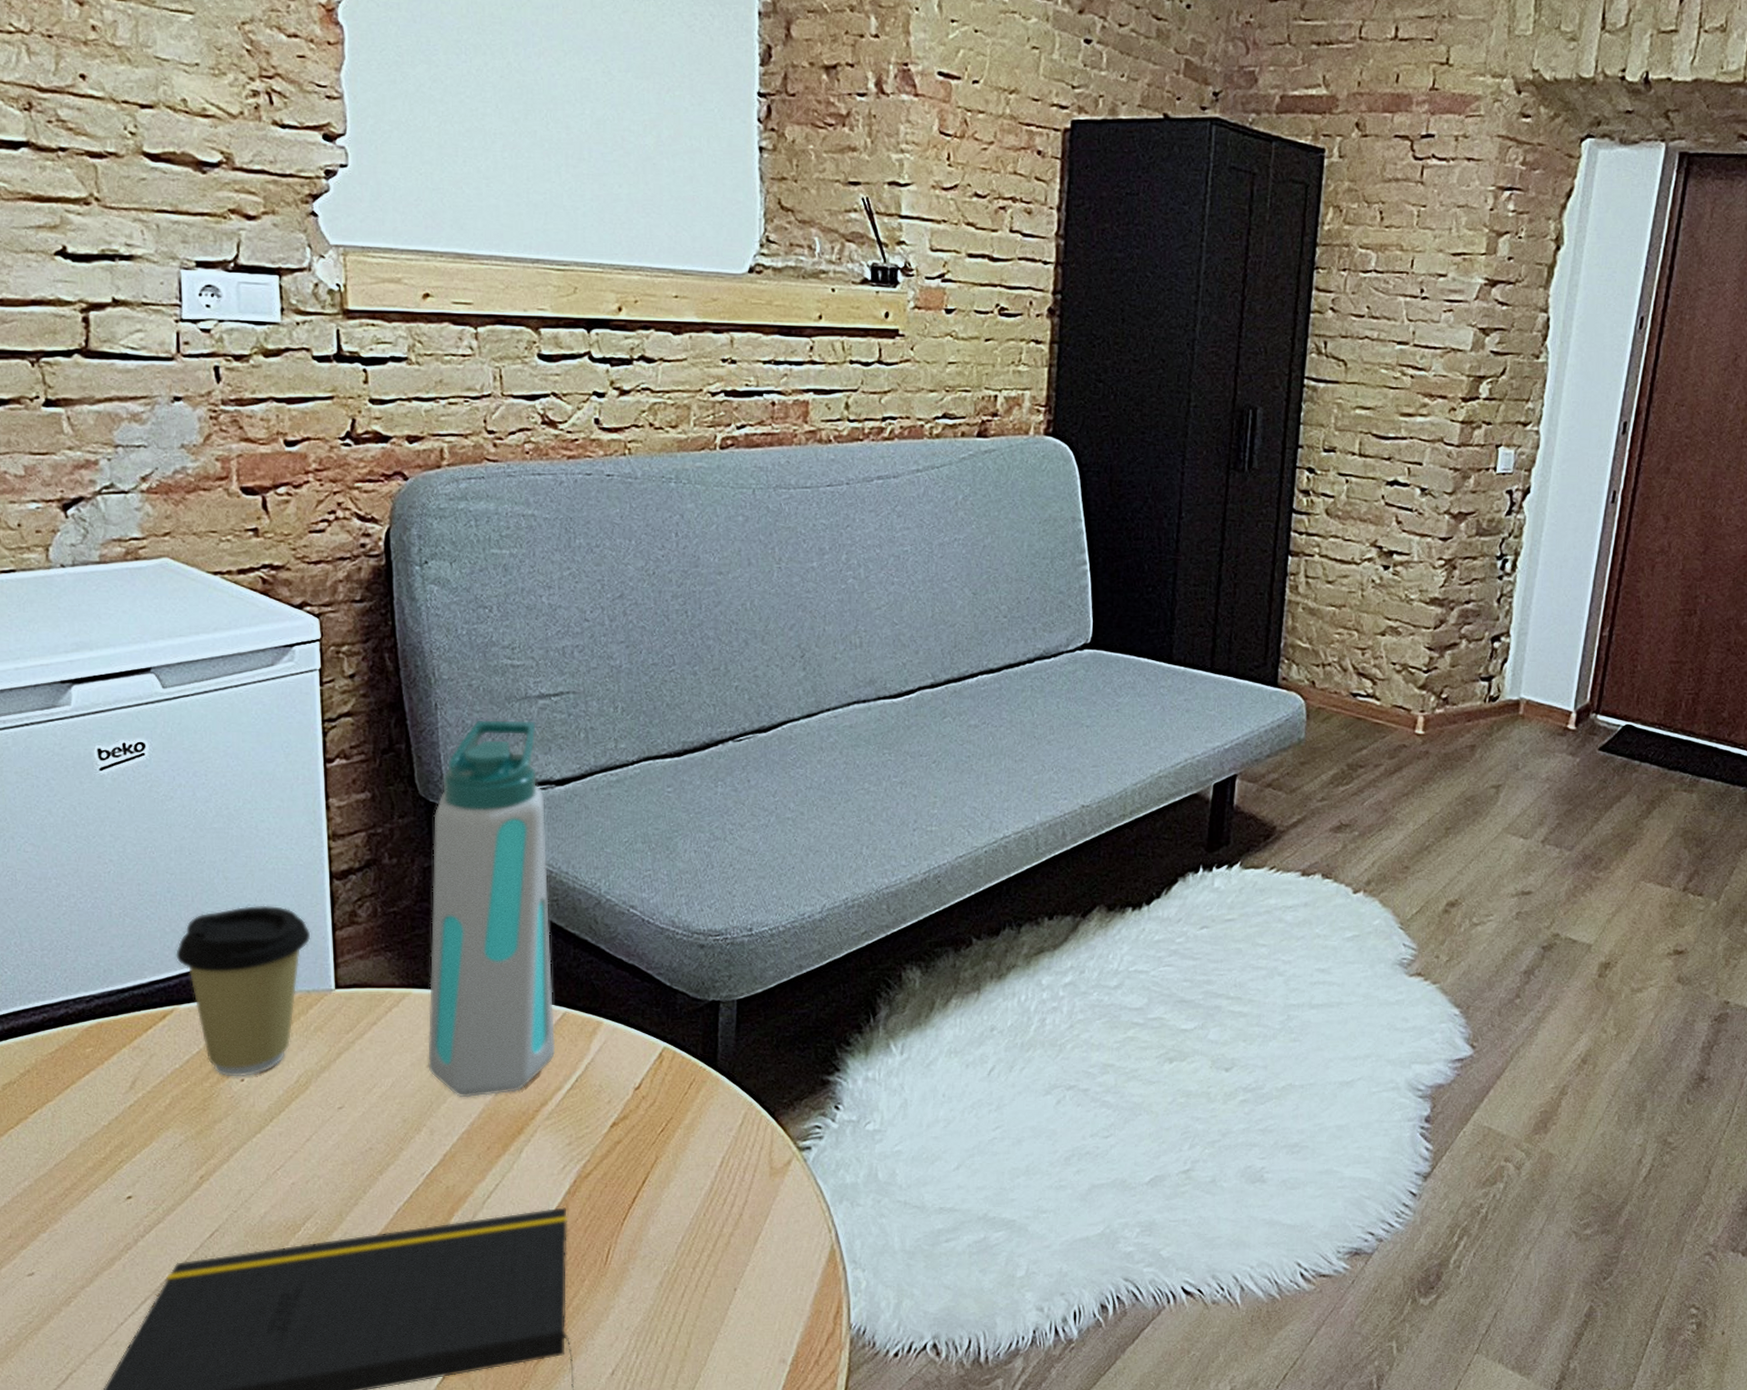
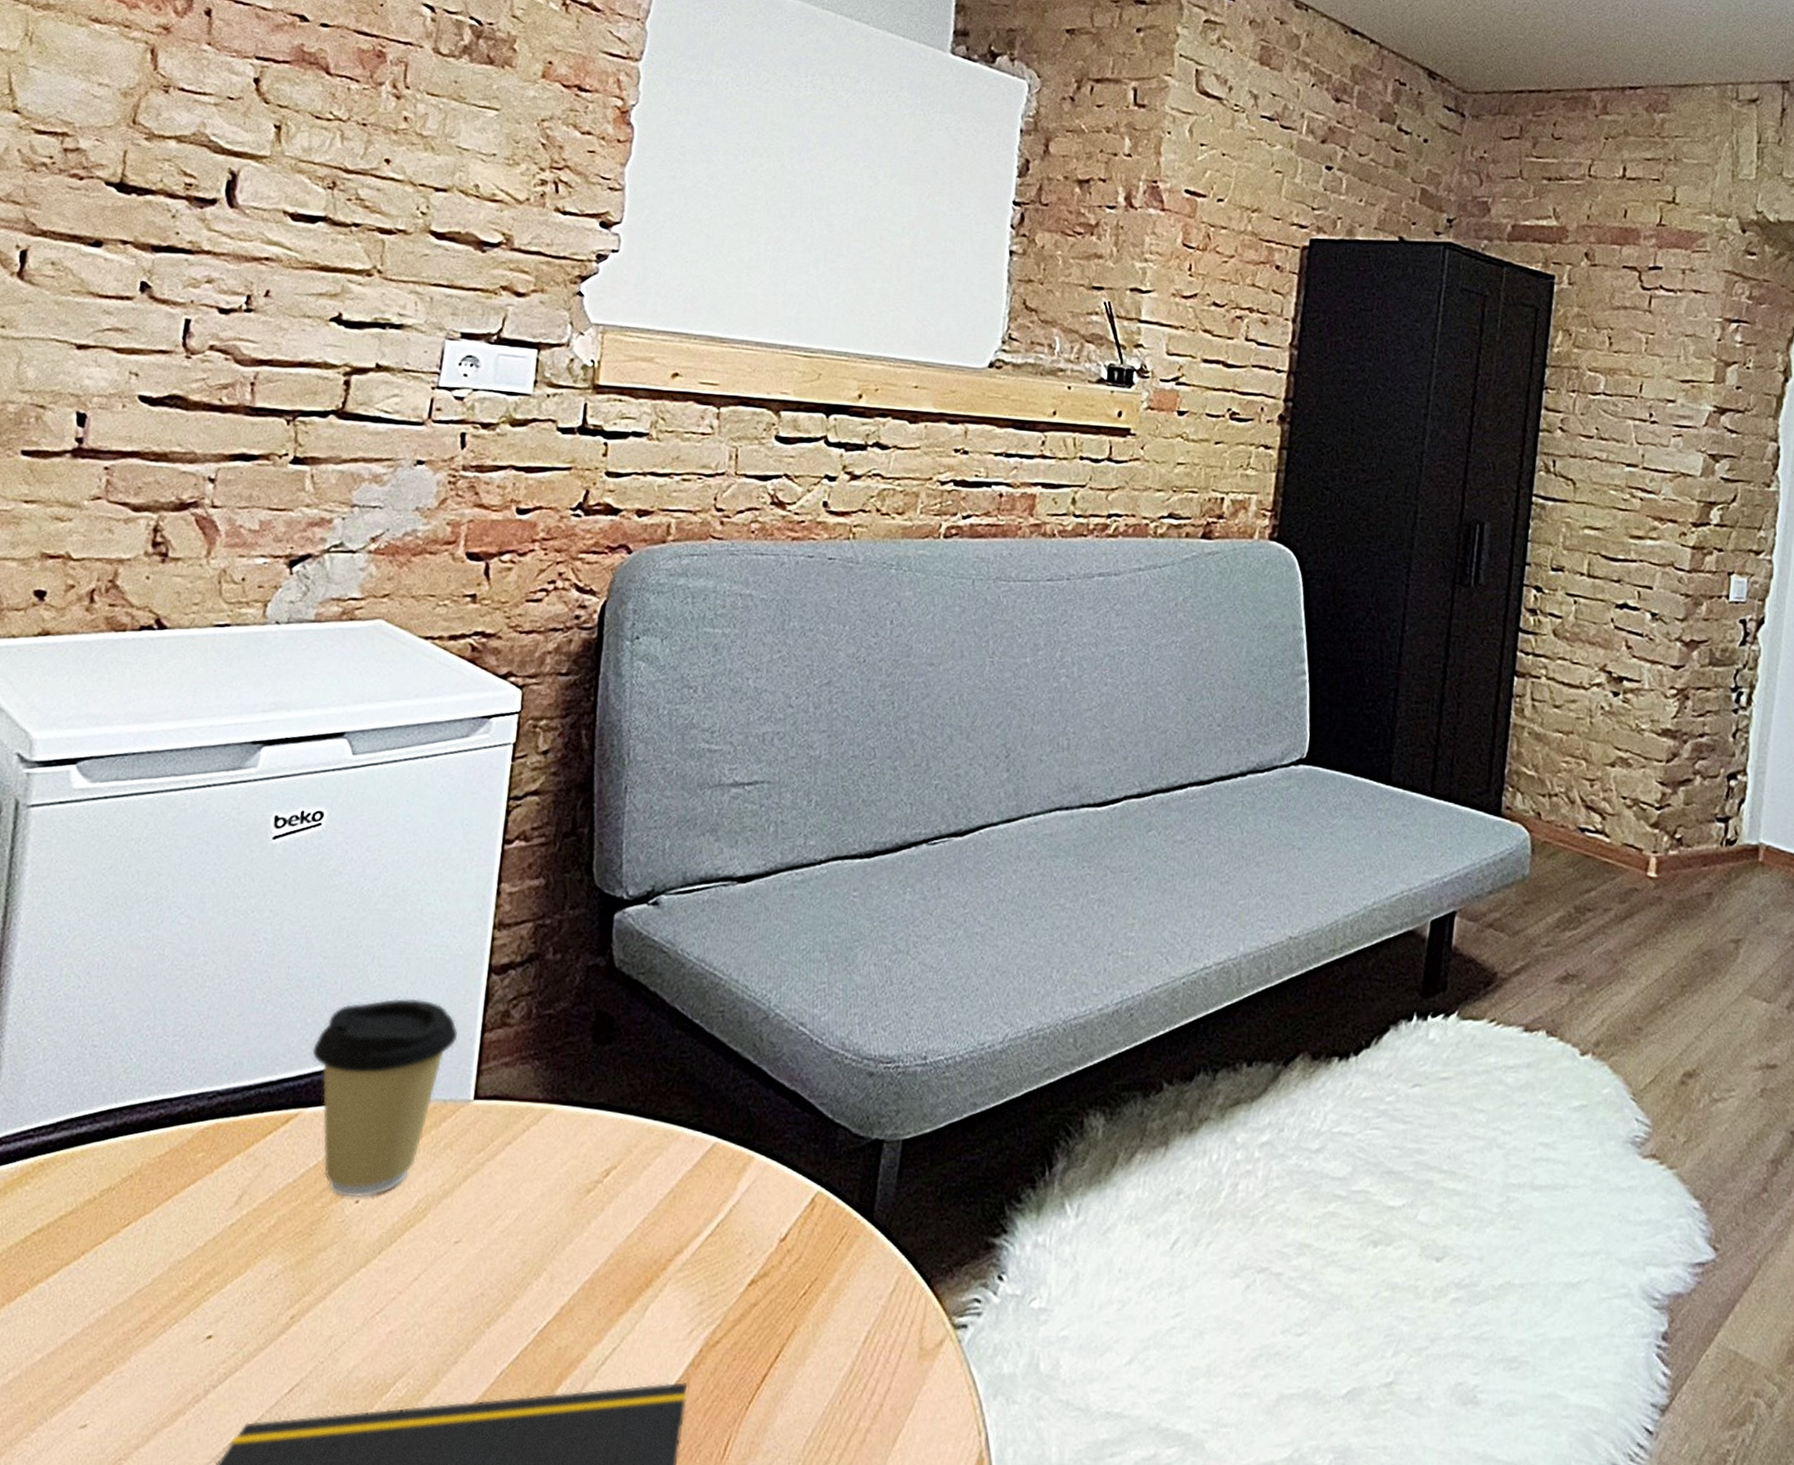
water bottle: present [428,720,556,1098] -> none [558,807,726,1239]

